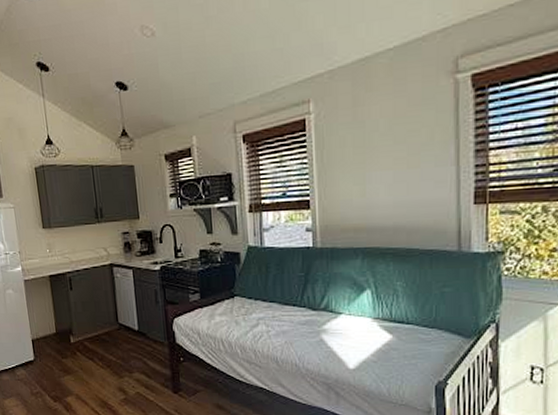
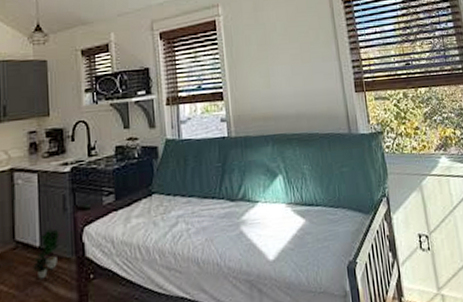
potted plant: none [132,317,154,356] -> present [31,229,59,280]

